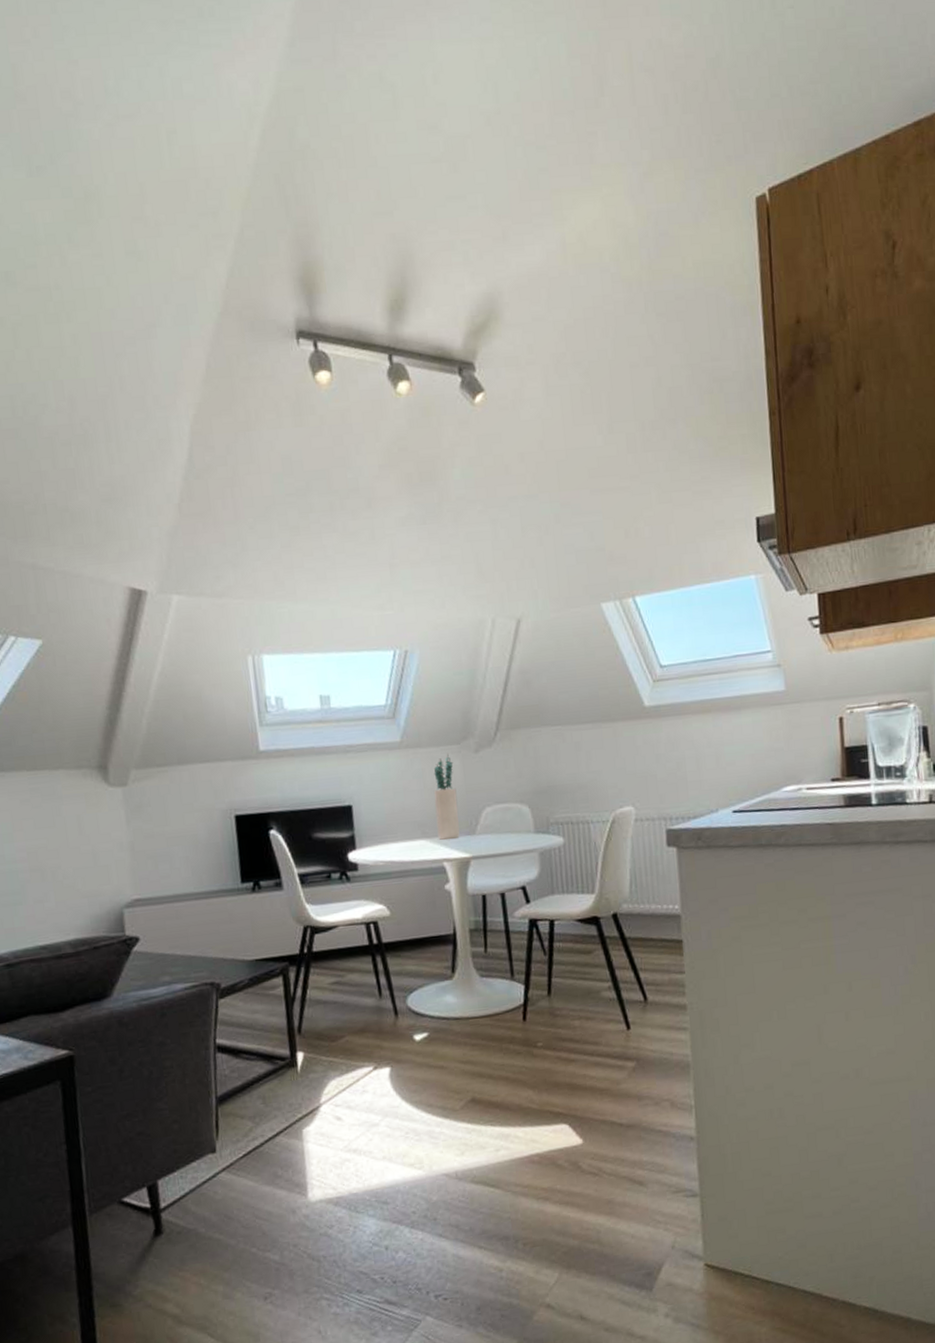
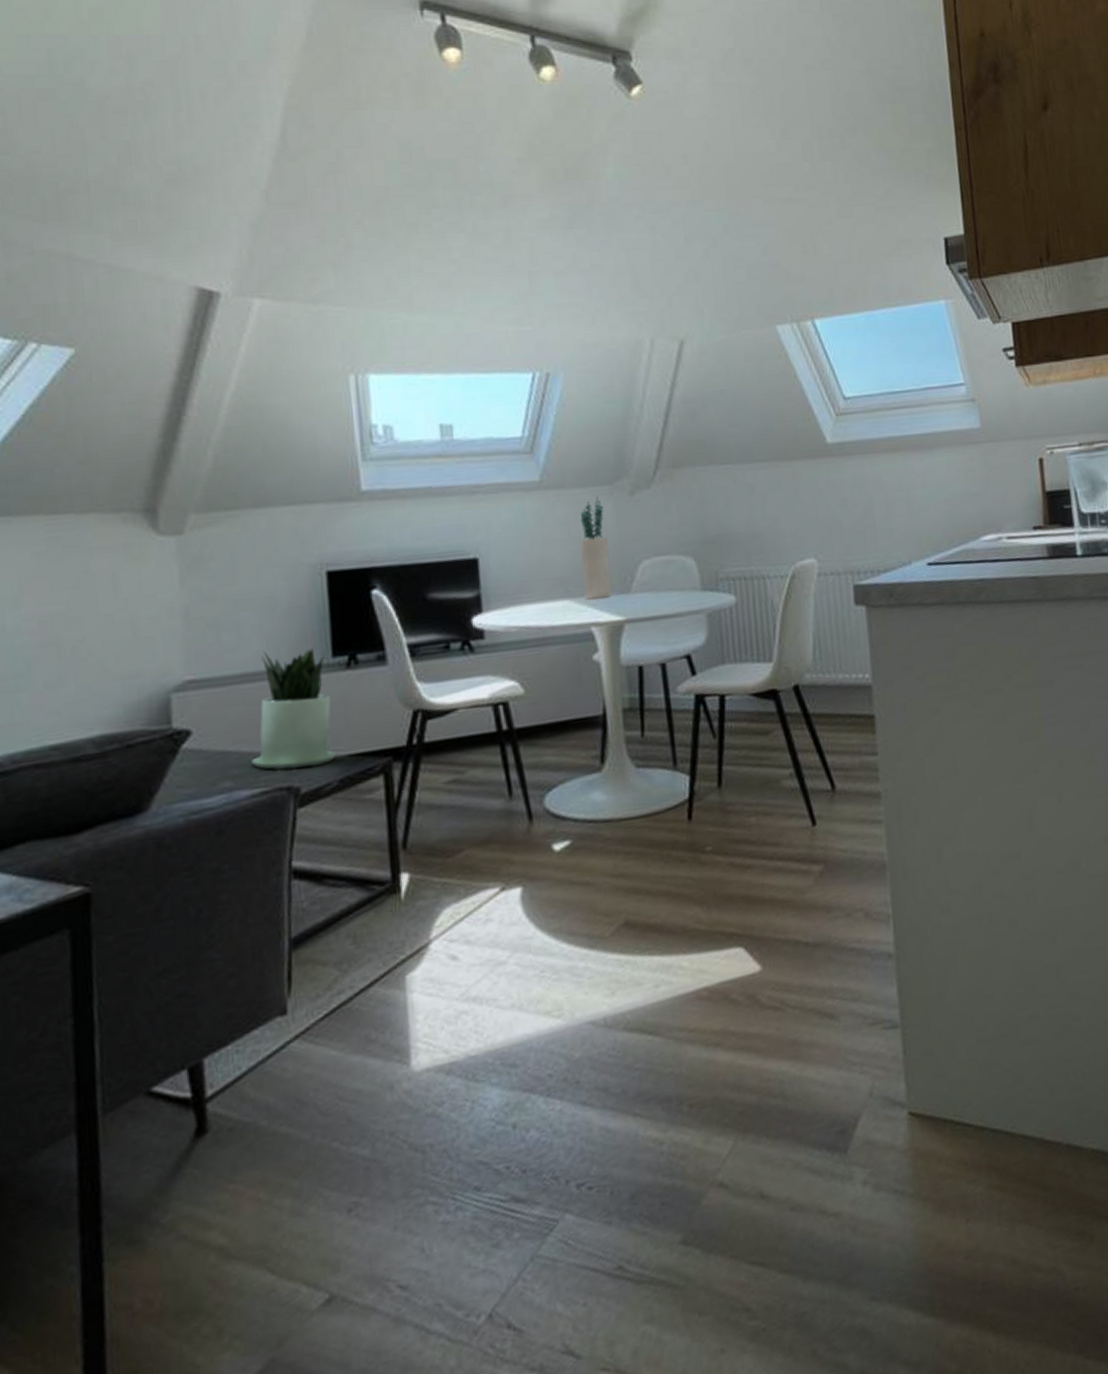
planter: none [184,876,247,970] -> present [251,649,338,770]

